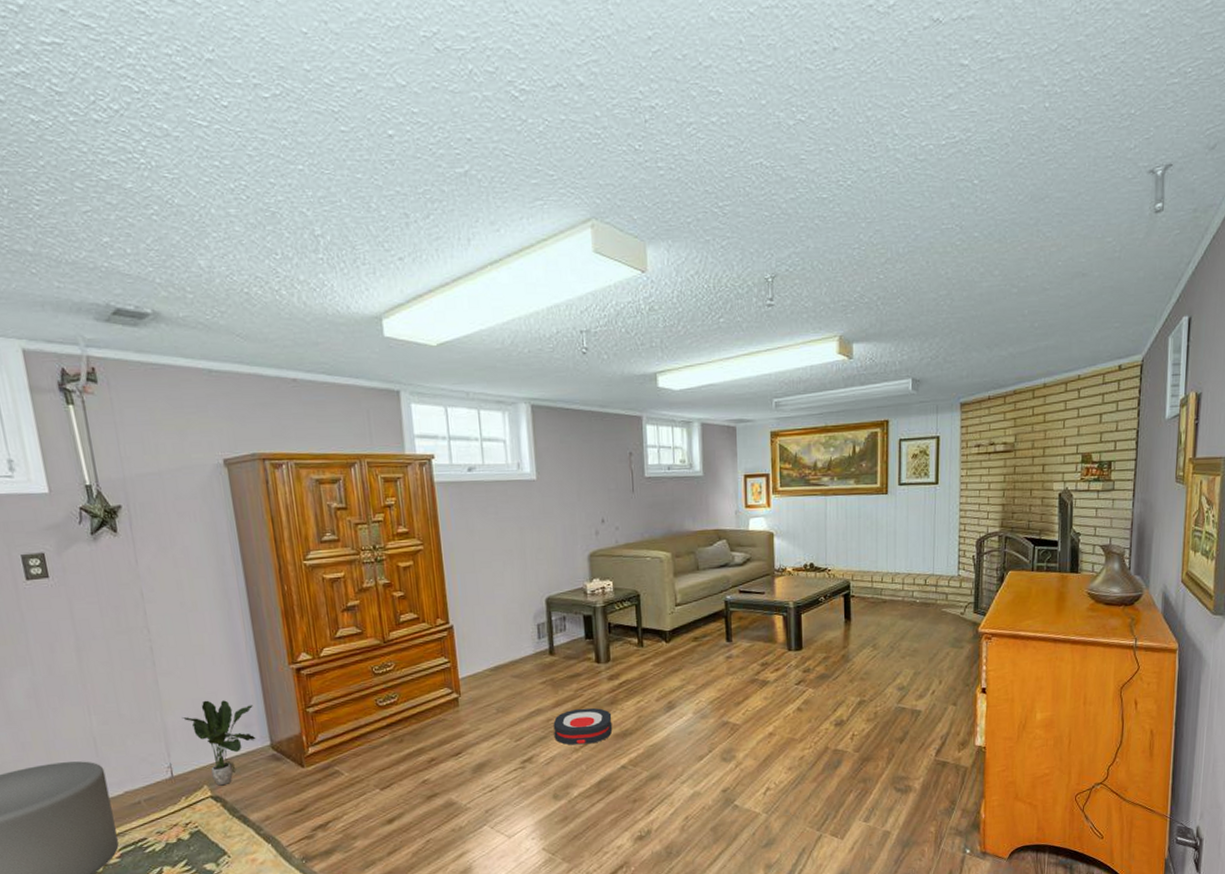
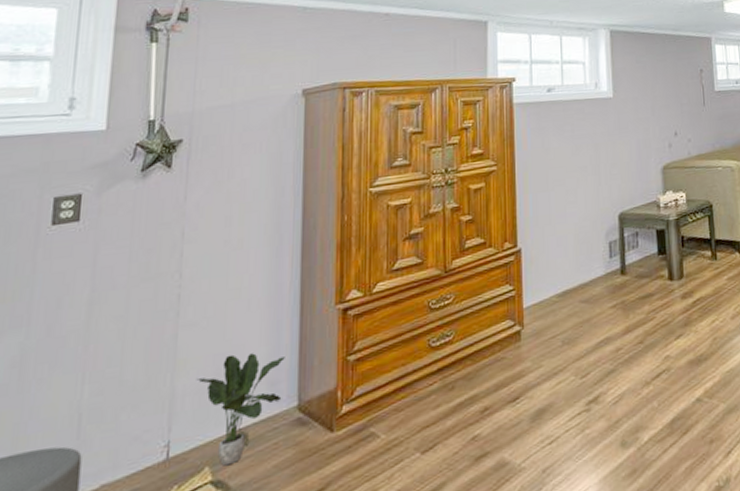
robot vacuum: present [553,708,613,745] -> none [623,331,687,378]

